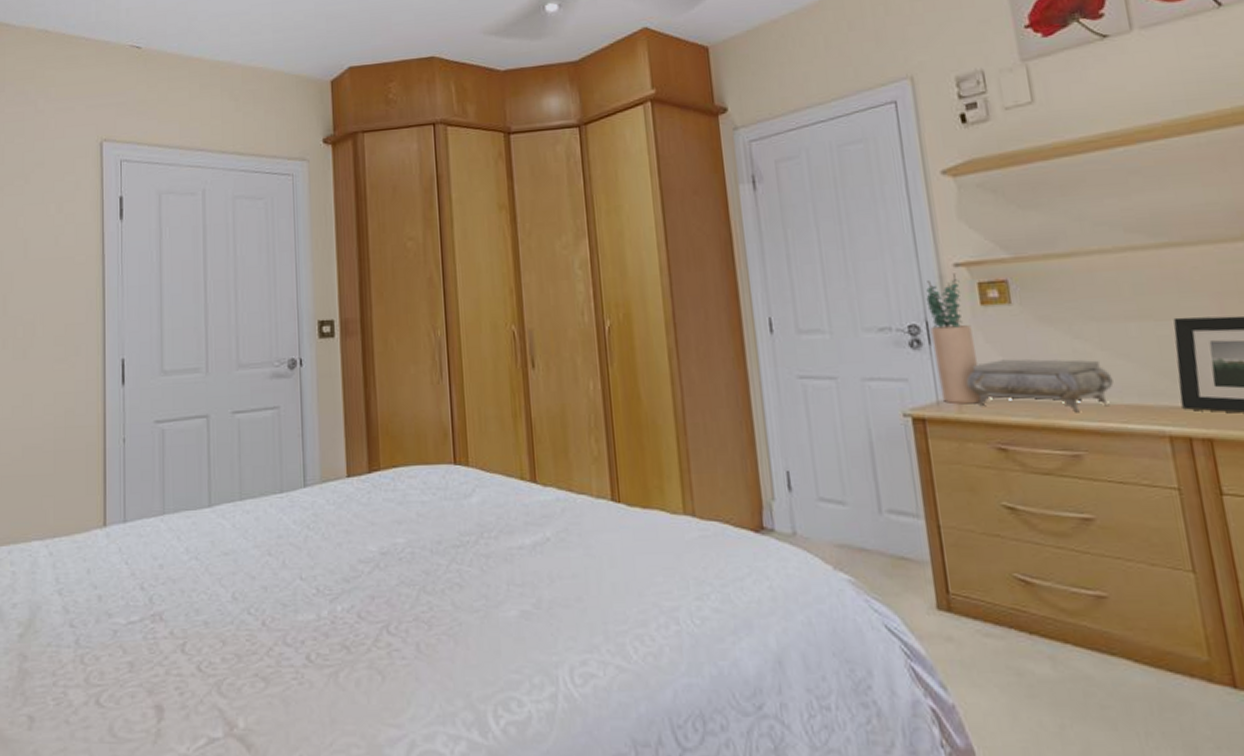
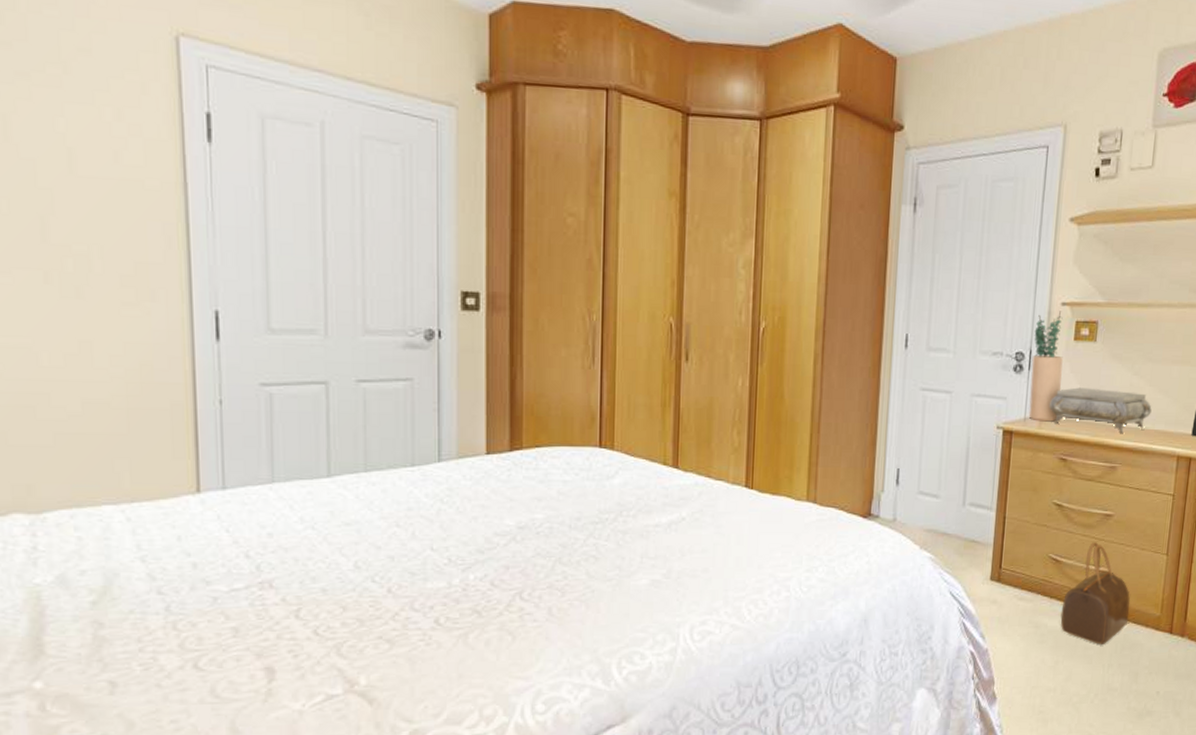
handbag: none [1049,556,1160,702] -> present [1060,542,1130,644]

